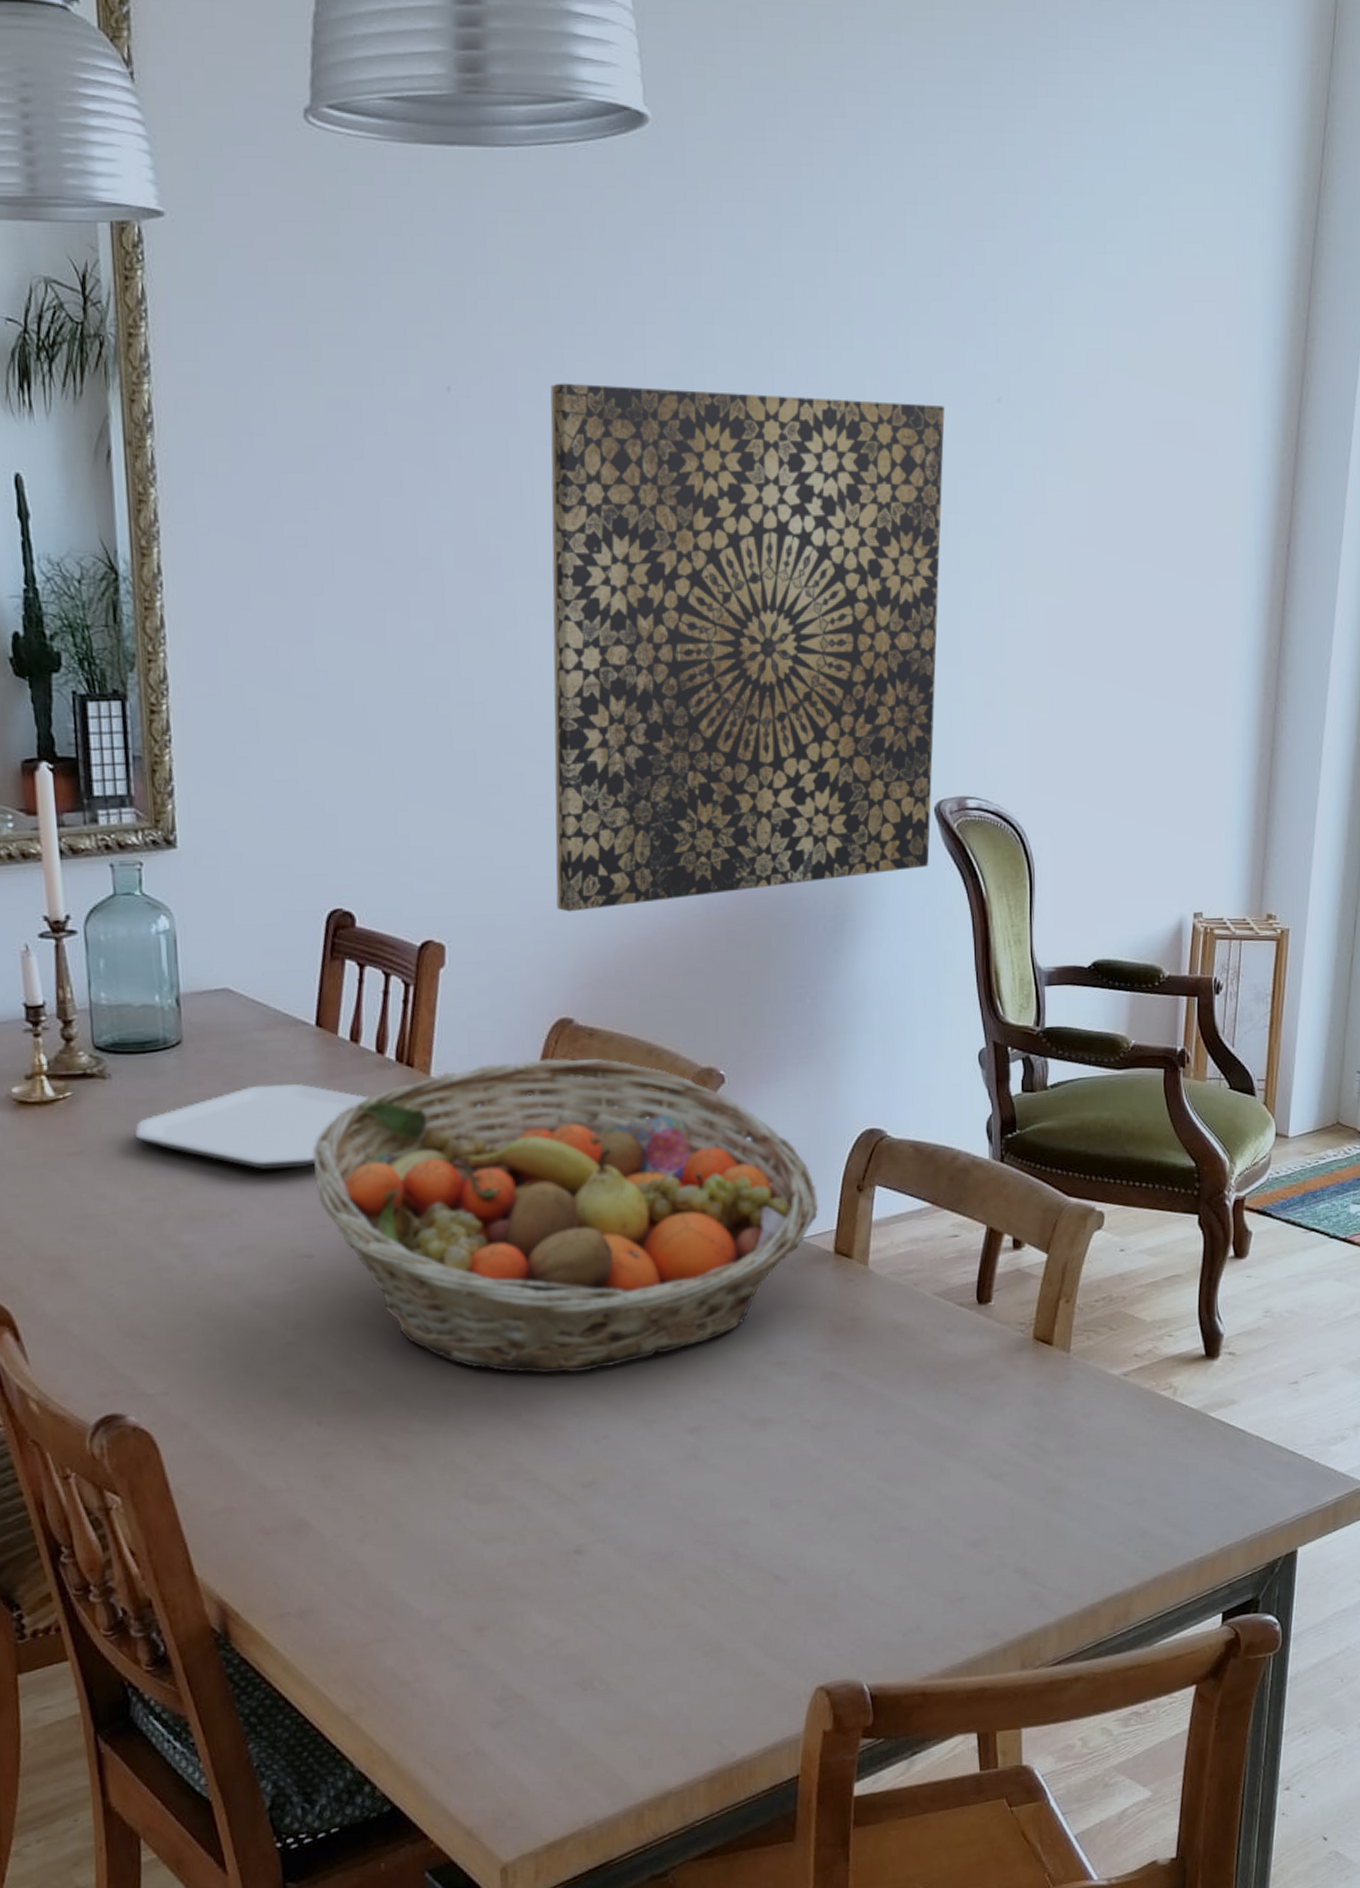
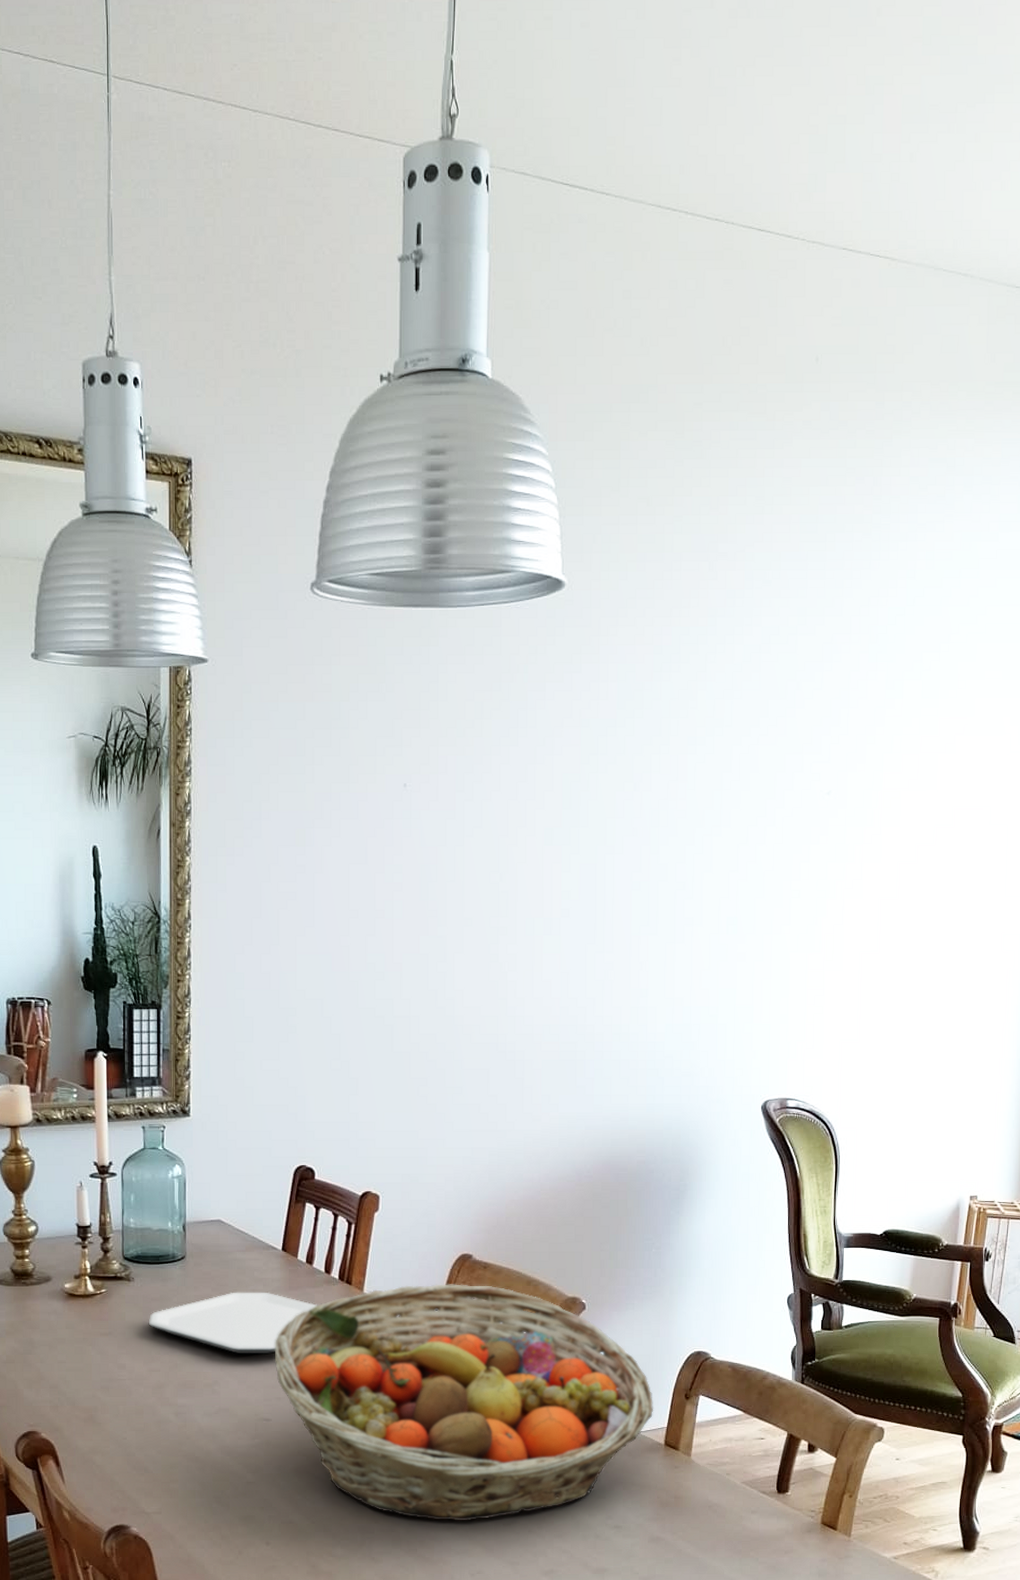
wall art: present [550,383,945,912] -> none [464,781,785,1175]

